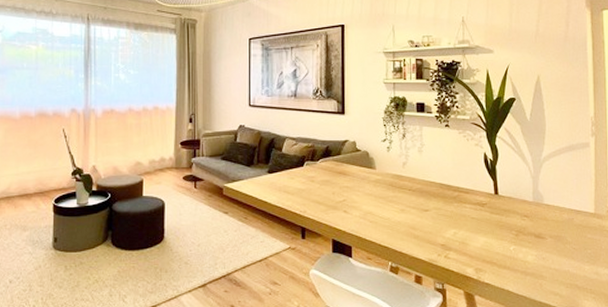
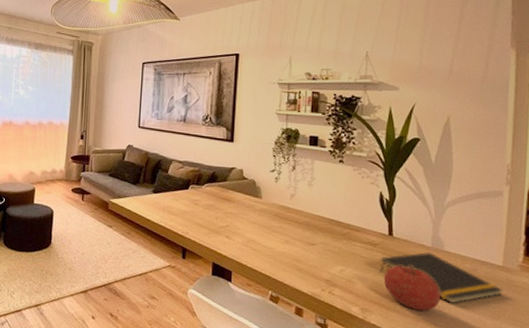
notepad: none [489,207,596,255] -> present [379,252,503,304]
fruit: none [493,222,545,265] -> present [383,265,442,312]

